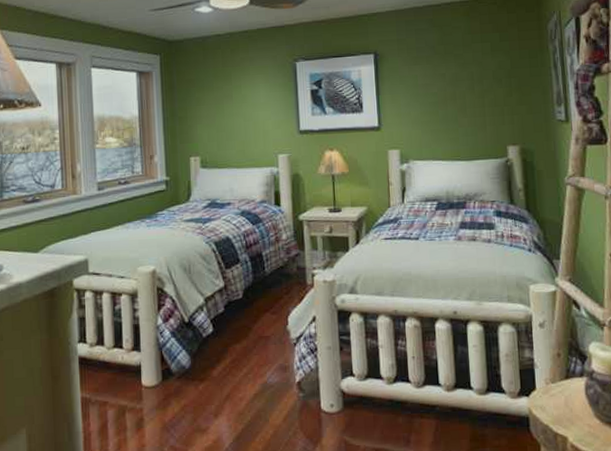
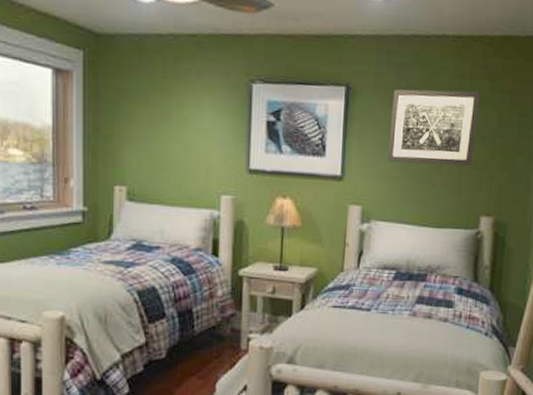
wall art: none [415,43,493,109] -> present [388,89,481,167]

